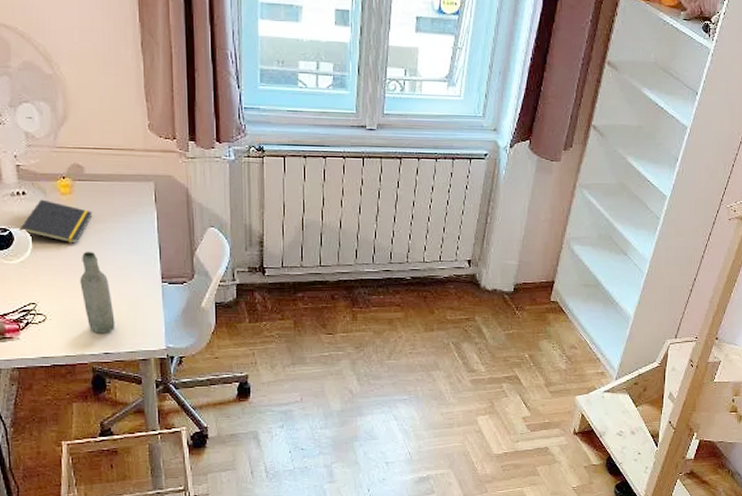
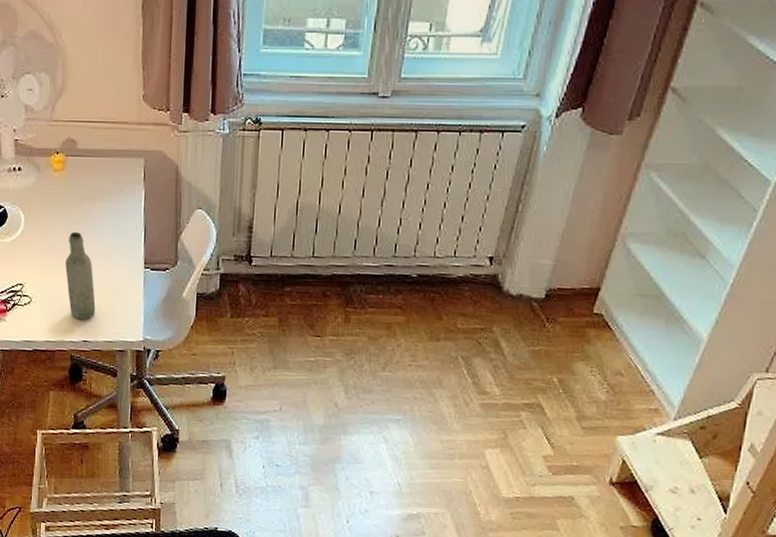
notepad: present [20,199,93,244] -> none [13,175,82,223]

